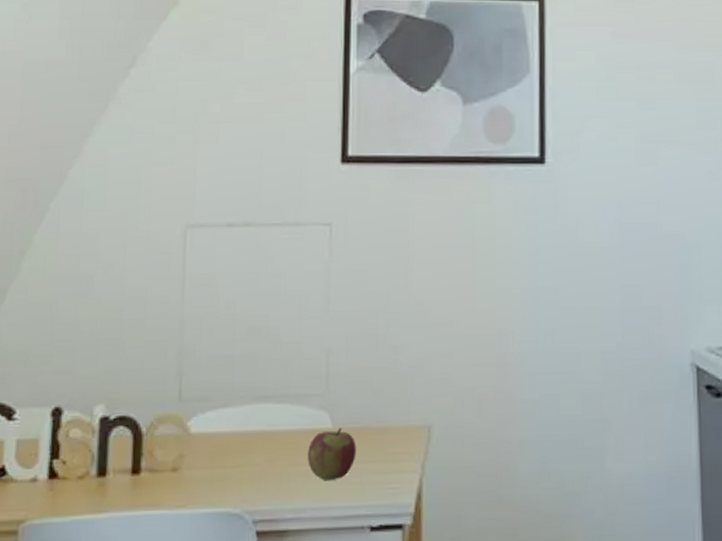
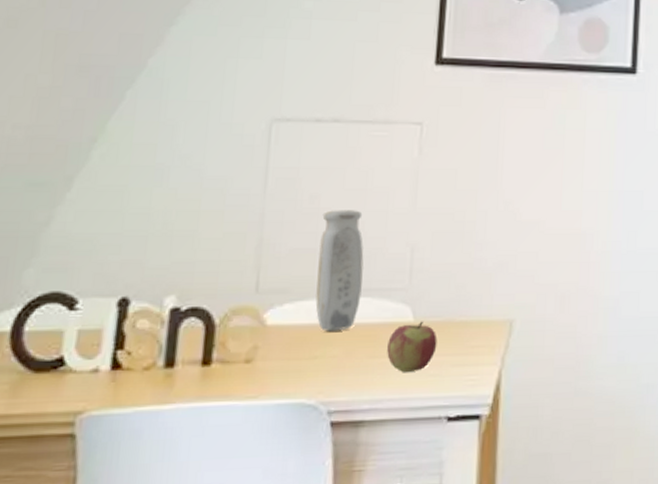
vase: none [236,315,281,439] -> present [315,210,364,332]

